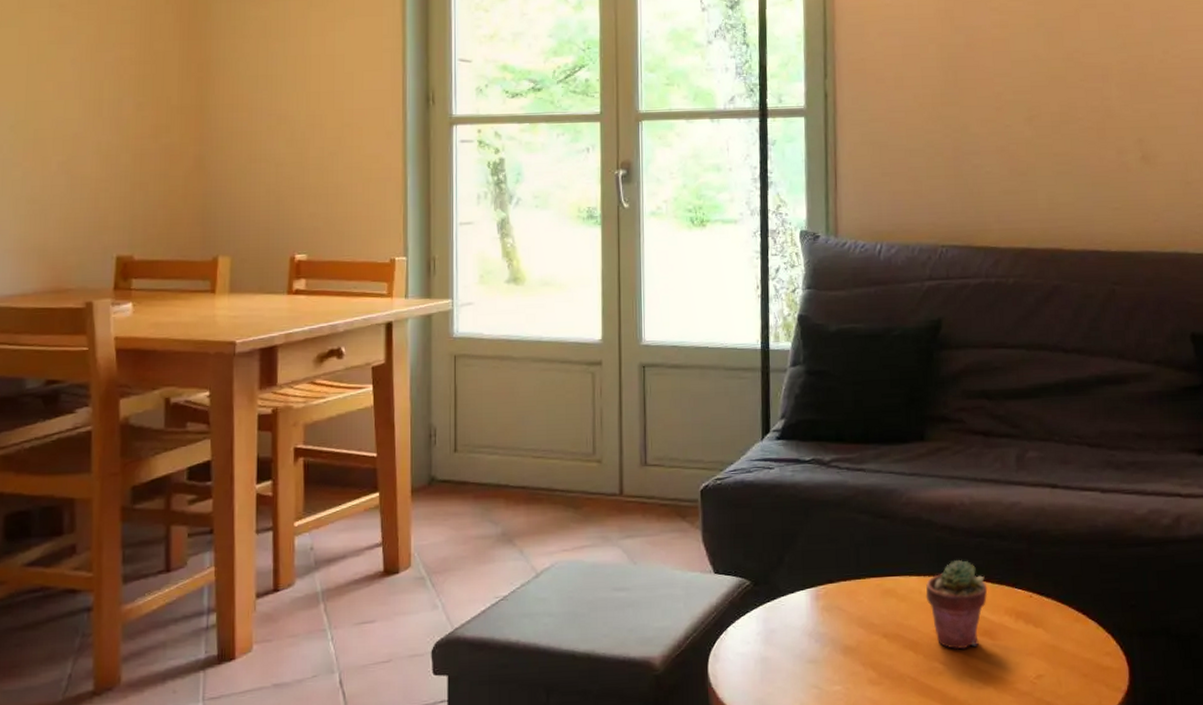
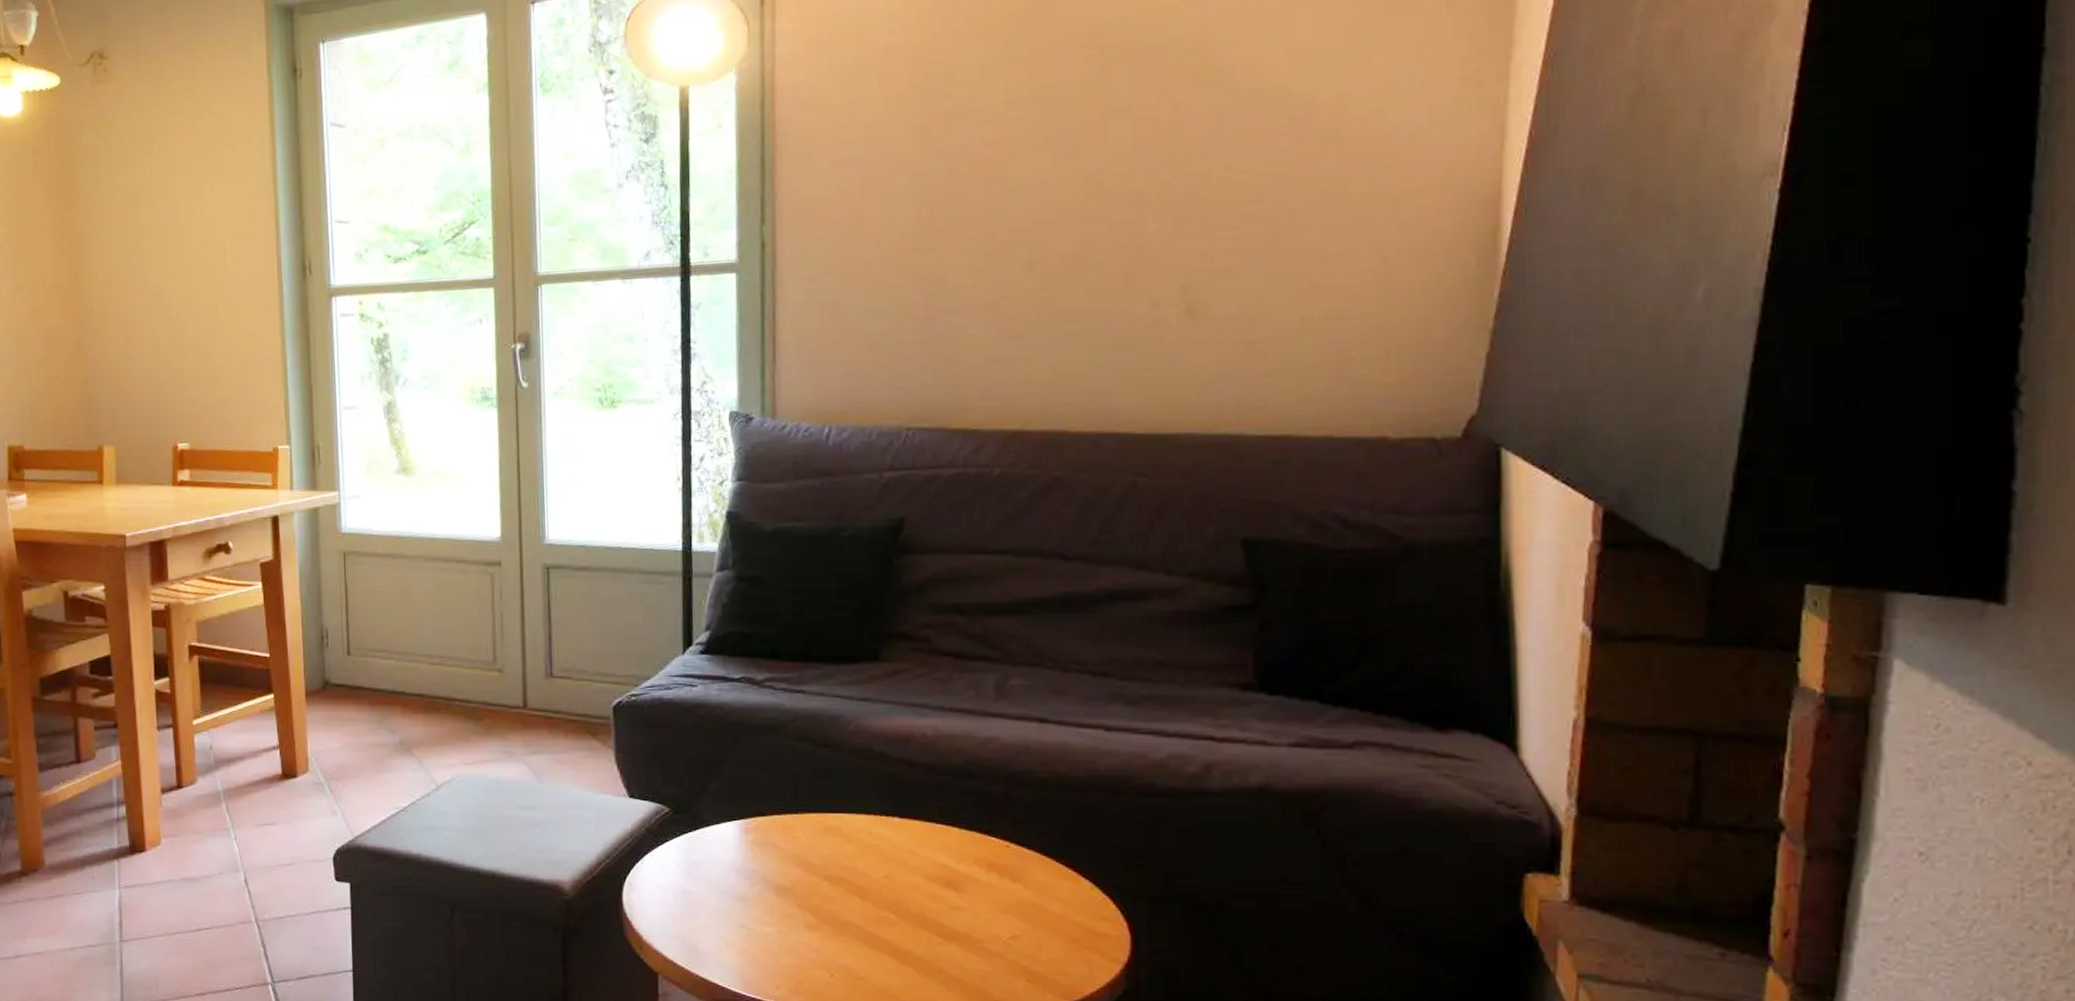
potted succulent: present [925,560,988,650] -> none [876,800,953,900]

